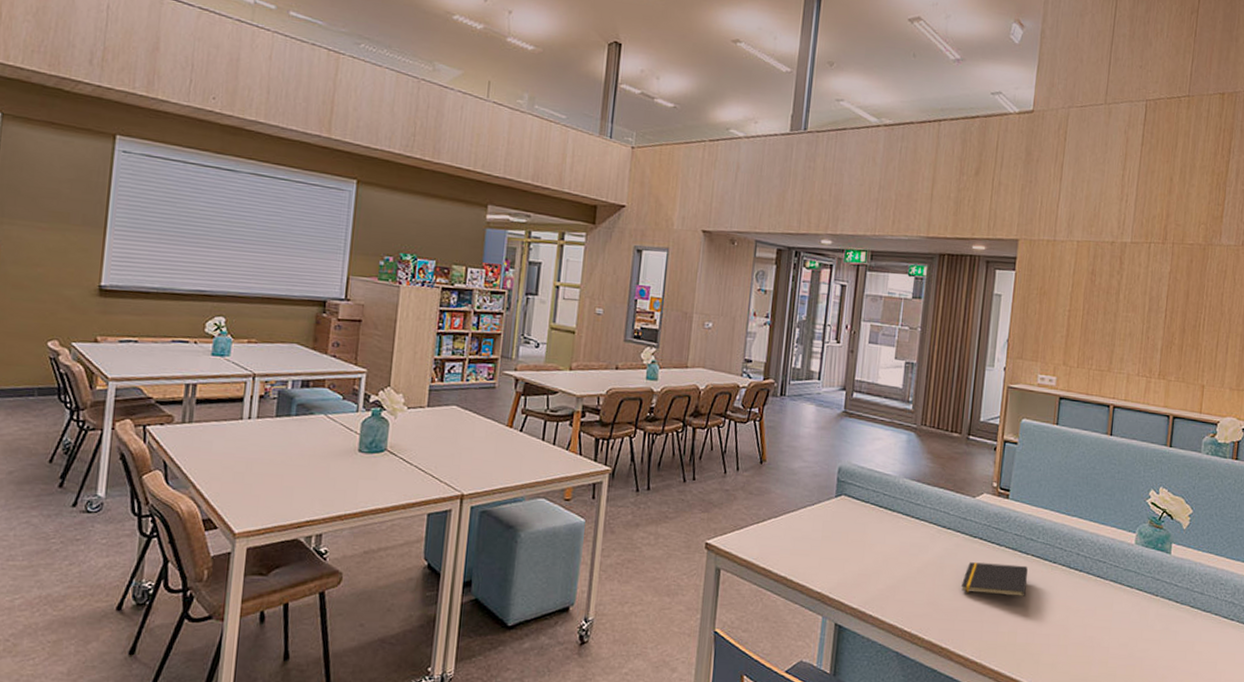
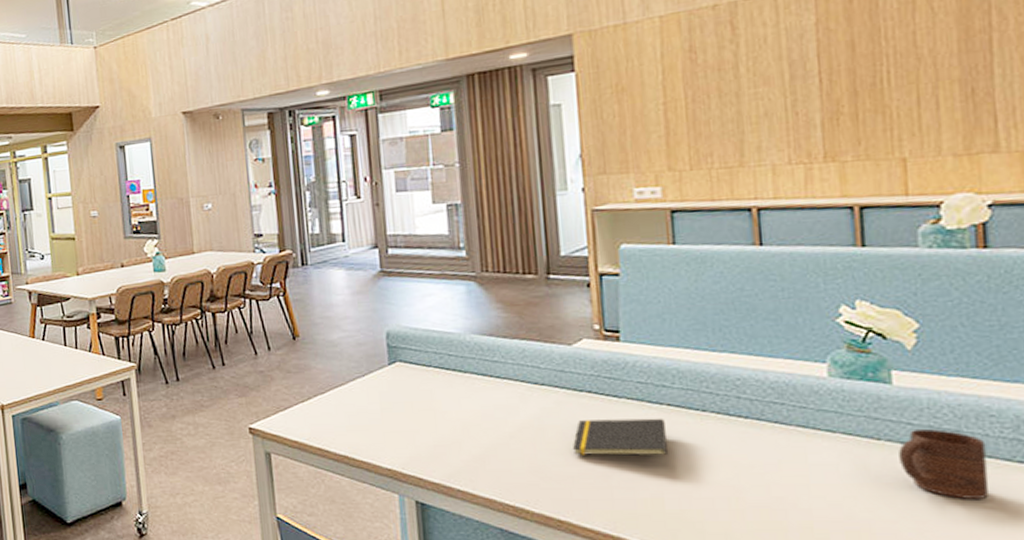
cup: none [1166,589,1216,646] -> present [899,428,990,499]

